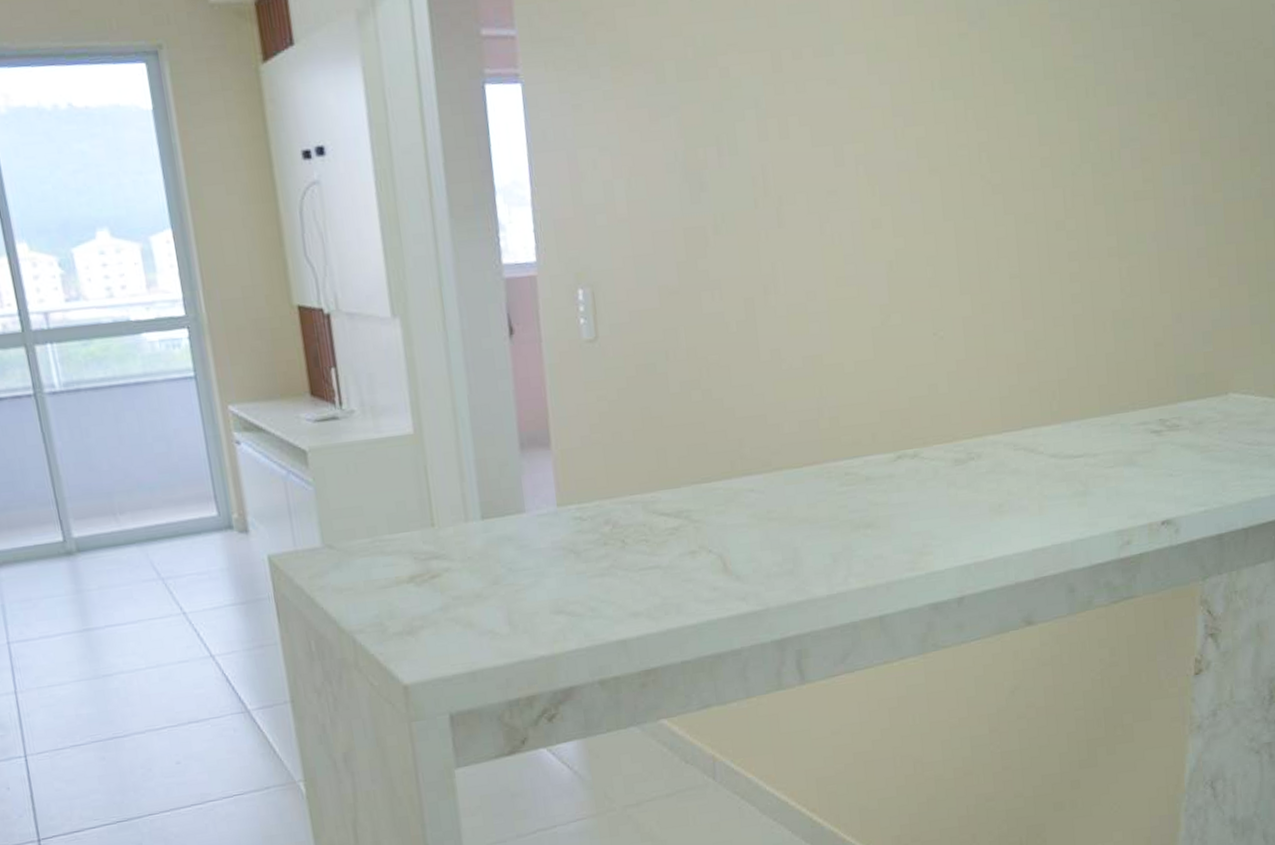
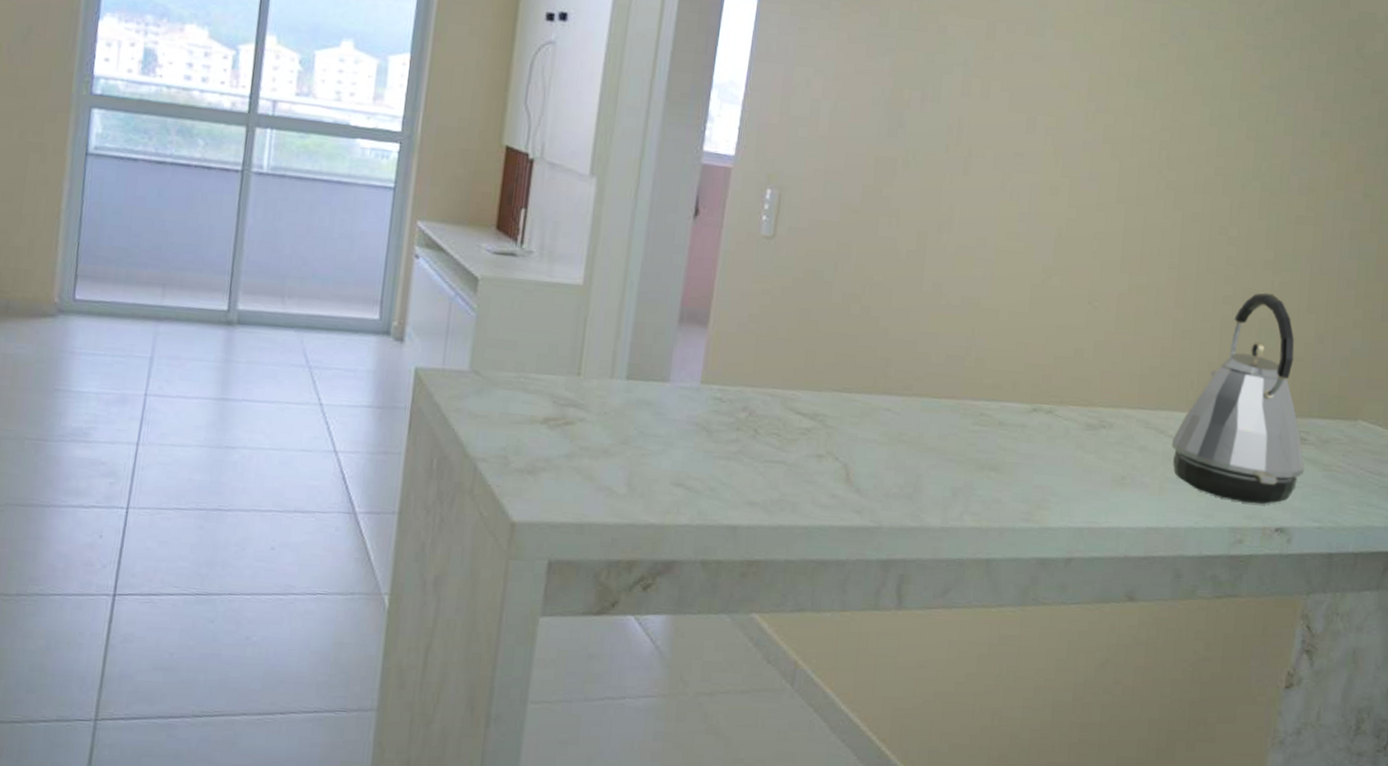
kettle: none [1043,281,1182,504] -> present [1171,293,1305,504]

